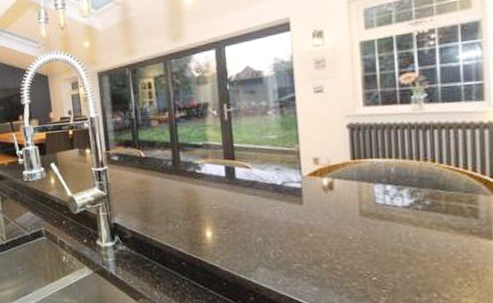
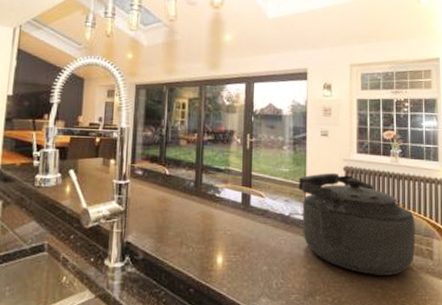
kettle: none [290,132,452,240] -> present [298,172,416,276]

